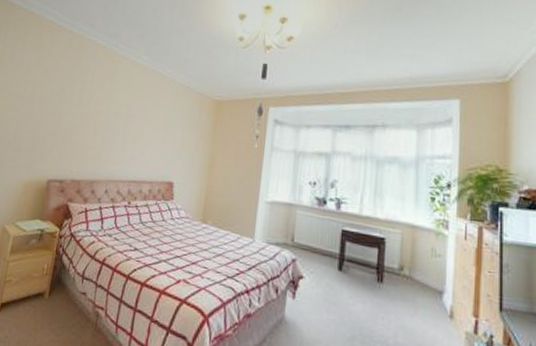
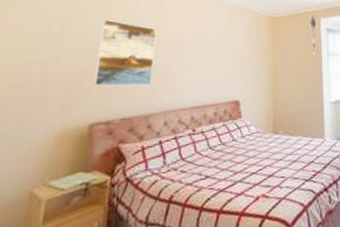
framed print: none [53,86,108,154] -> present [93,19,157,87]

